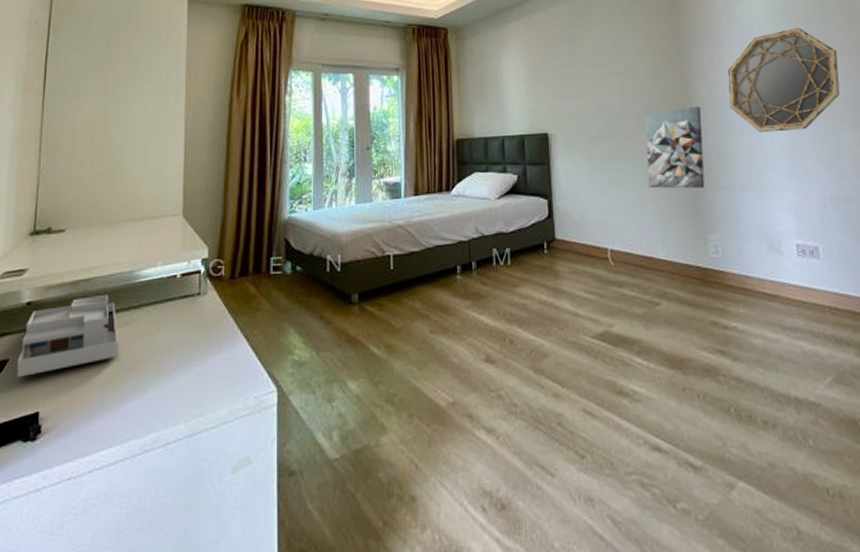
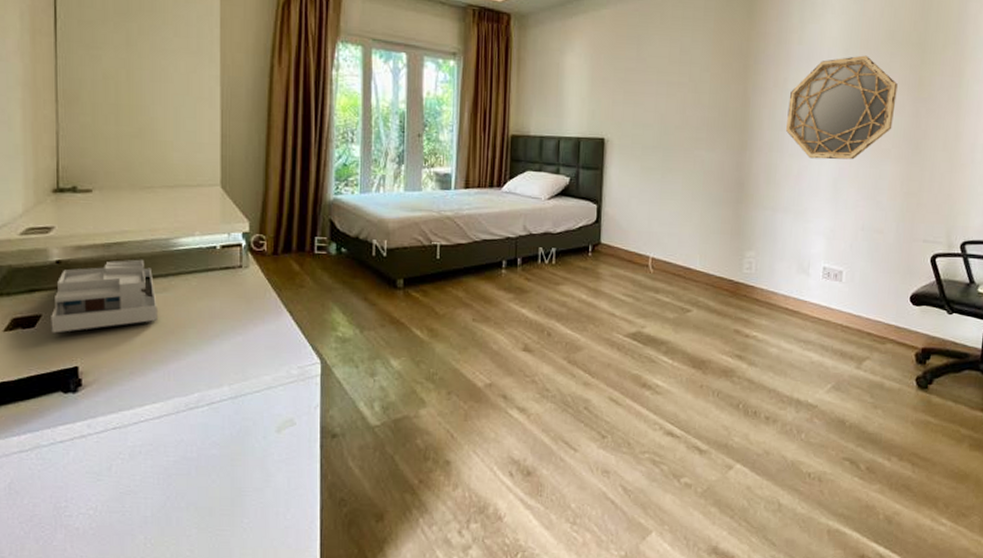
wall art: present [645,106,705,189] -> none [696,125,758,207]

